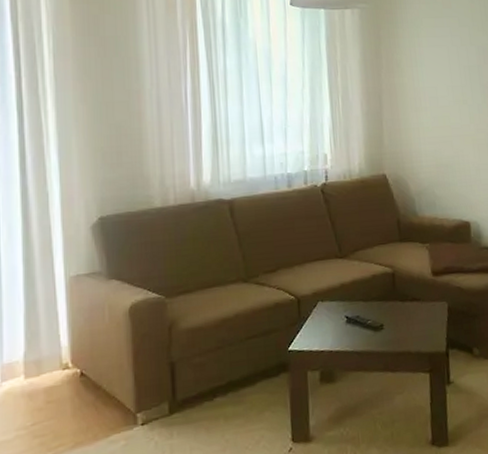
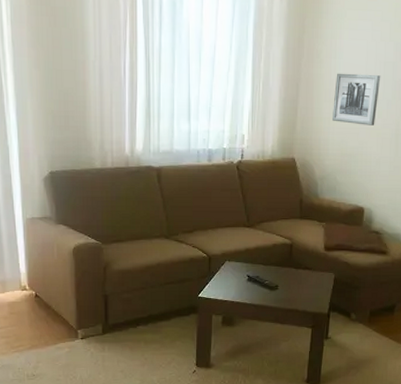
wall art: none [420,80,468,133] -> present [331,73,381,126]

